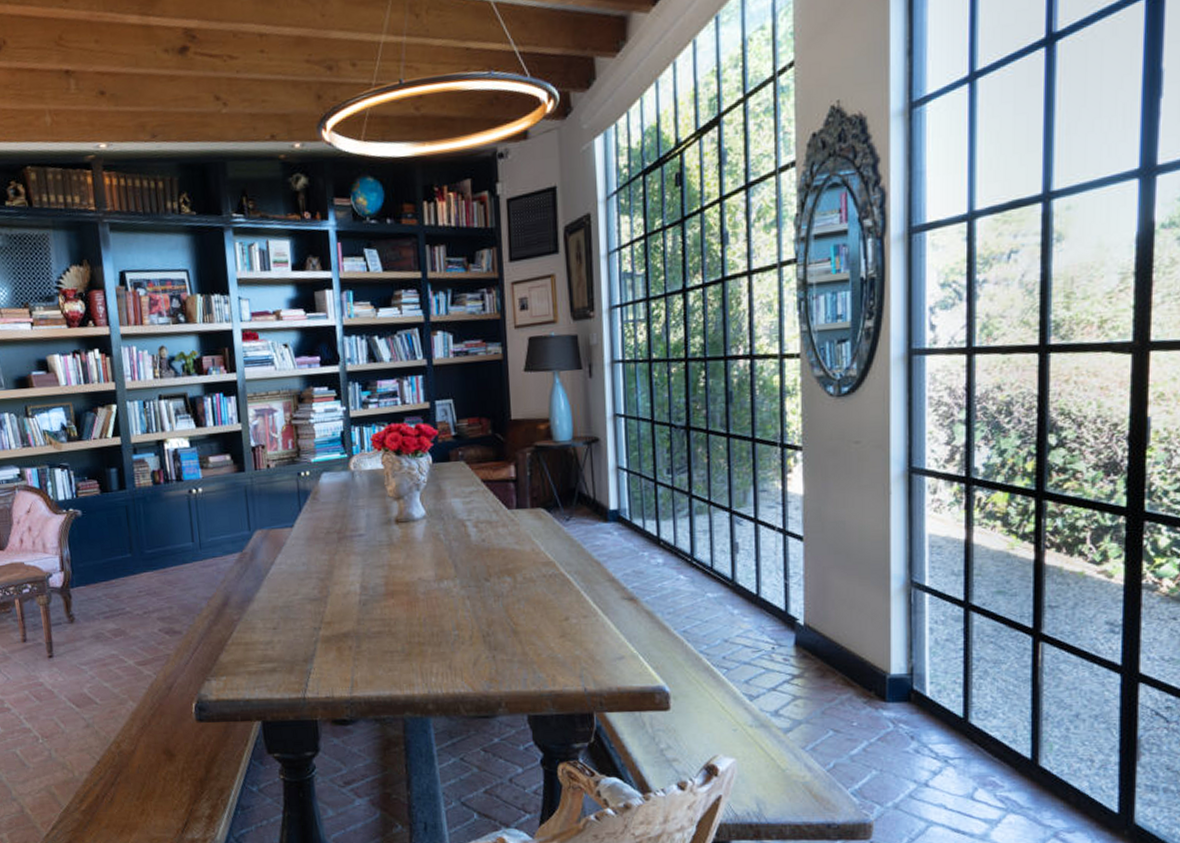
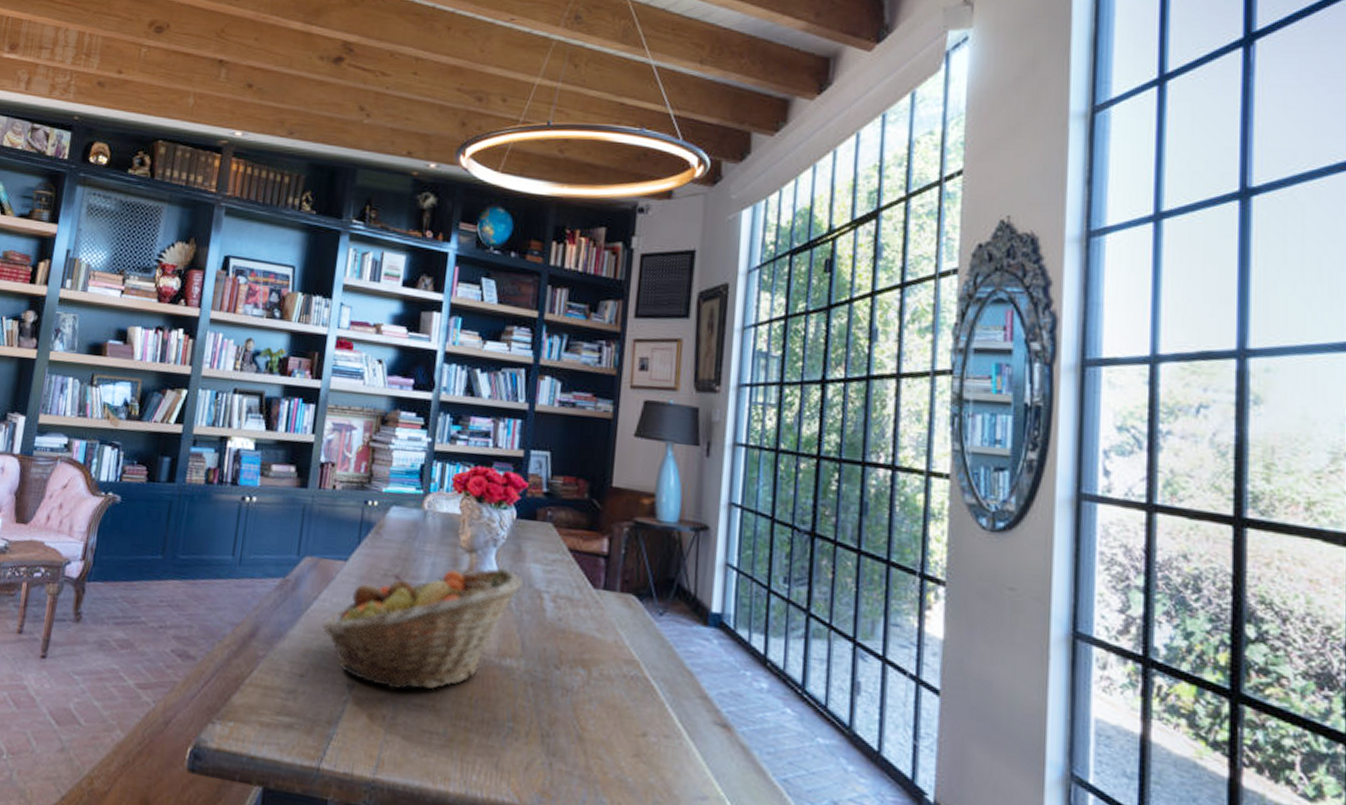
fruit basket: none [282,507,447,624] -> present [321,568,523,690]

